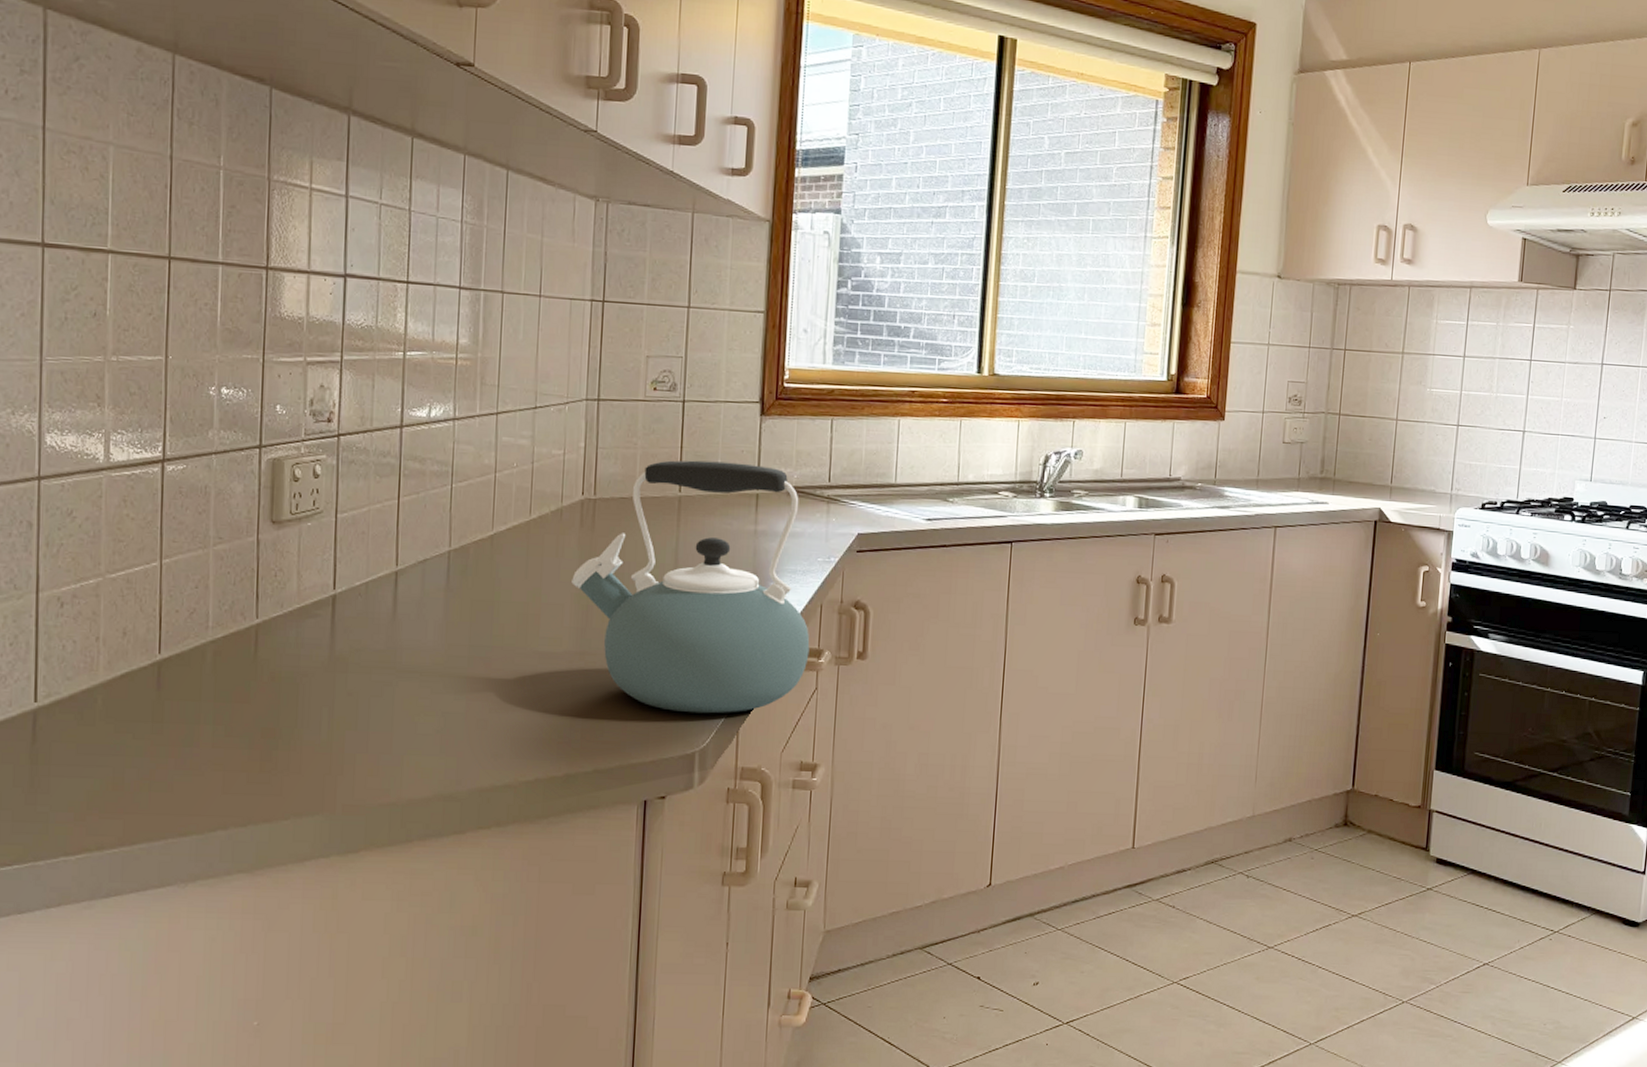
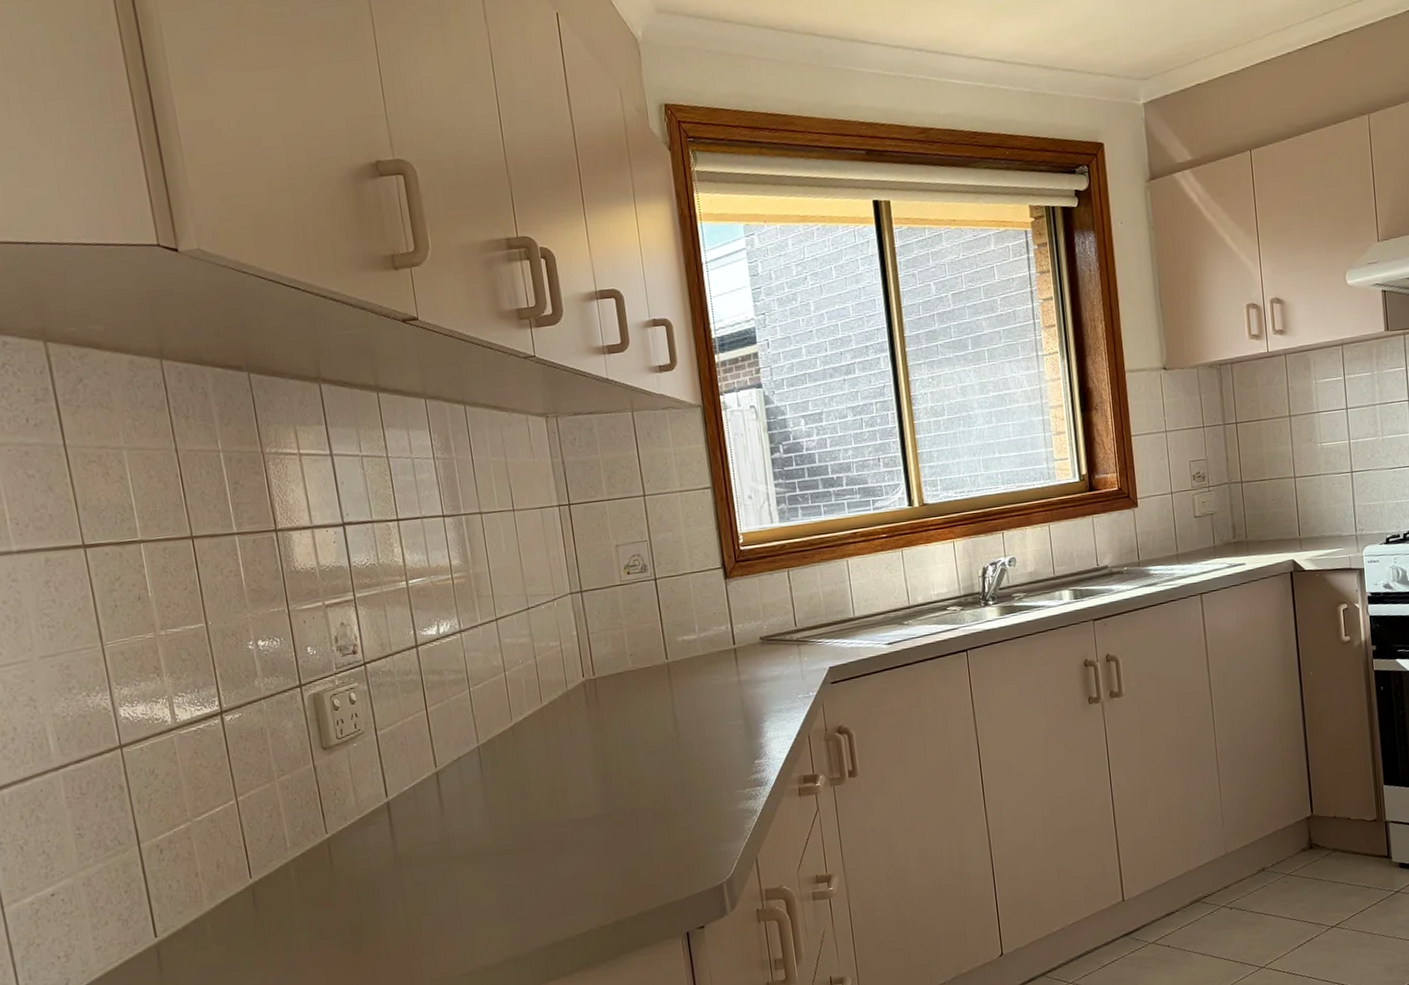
kettle: present [571,460,810,714] -> none [588,623,807,851]

